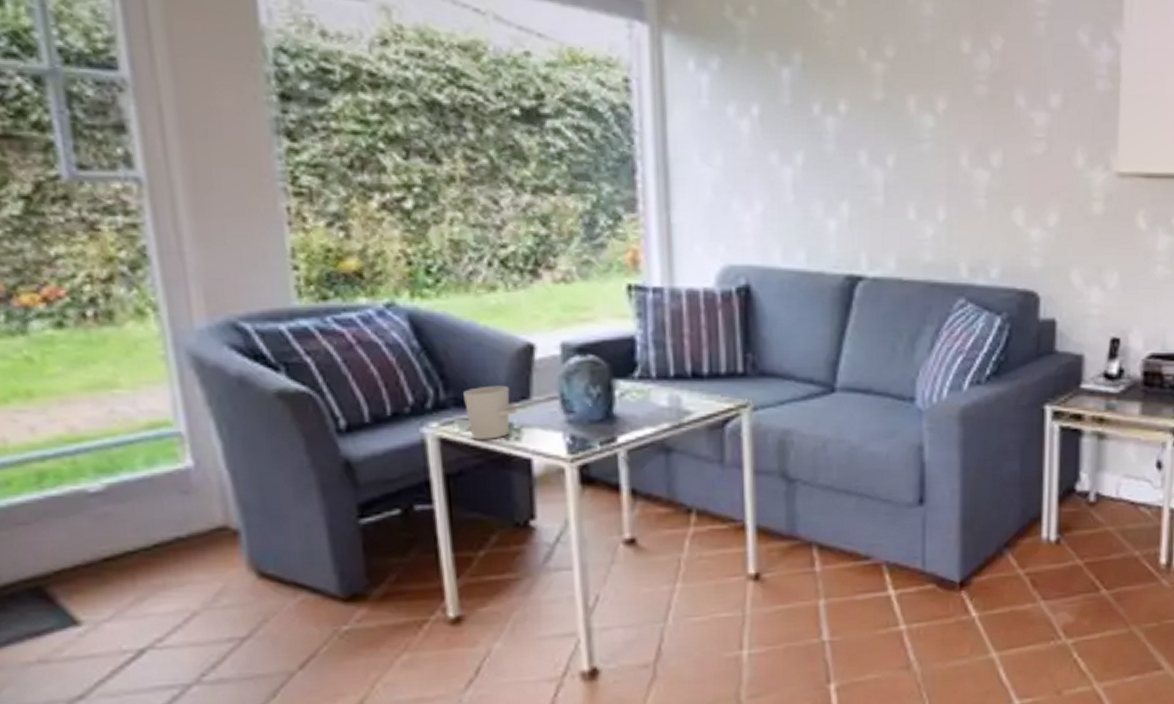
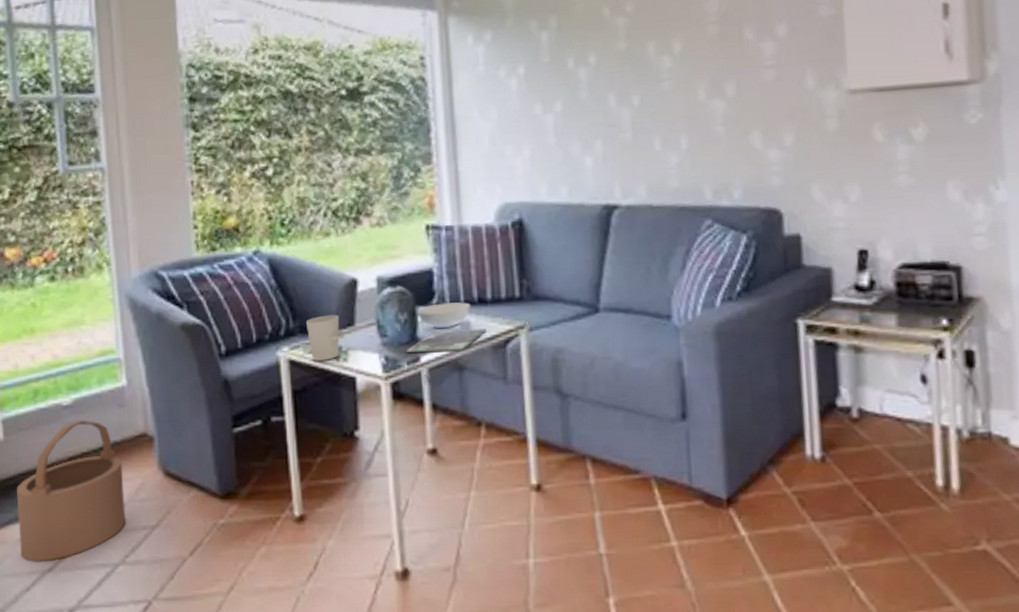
wooden bucket: none [17,510,200,689] -> present [16,420,126,562]
magazine: none [598,406,701,433] -> present [406,328,487,354]
bowl: none [614,375,683,406] -> present [417,302,471,329]

